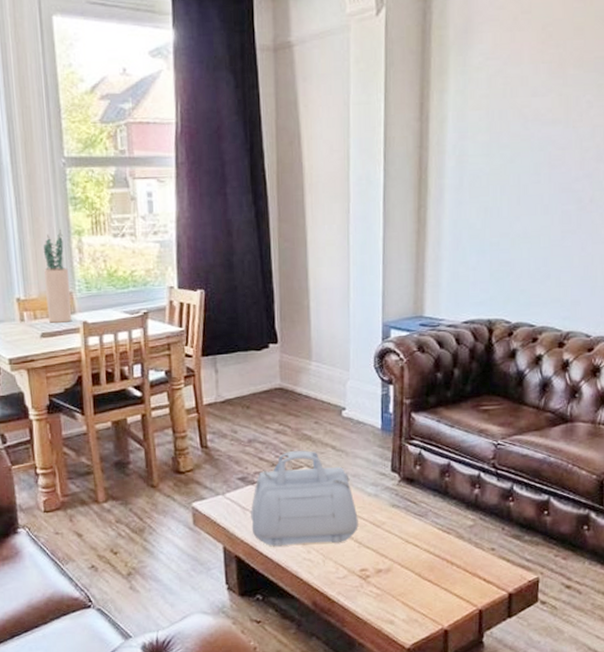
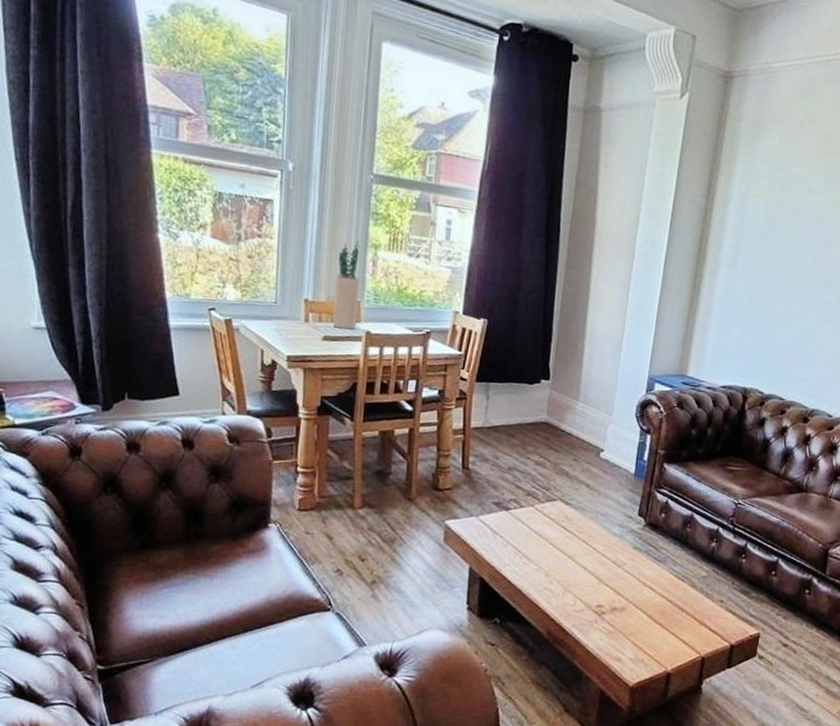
handbag: present [251,450,358,547] -> none [499,483,602,577]

